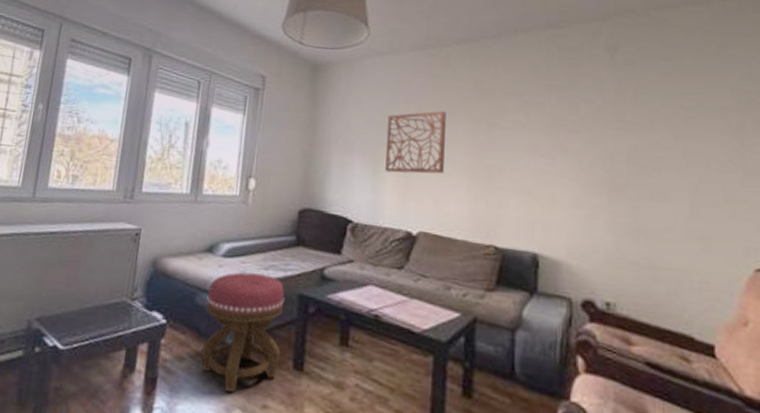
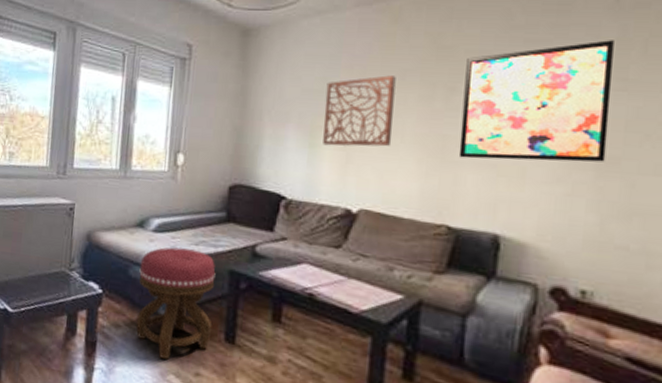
wall art: none [501,89,615,189] -> present [458,40,614,162]

